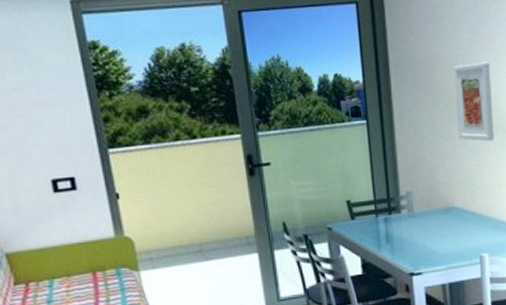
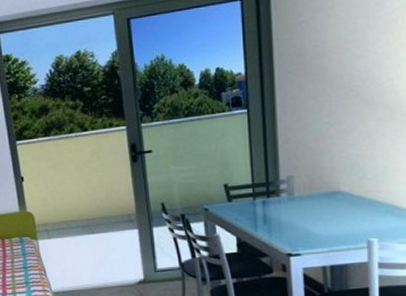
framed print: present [453,61,494,141] -> none [345,44,390,126]

